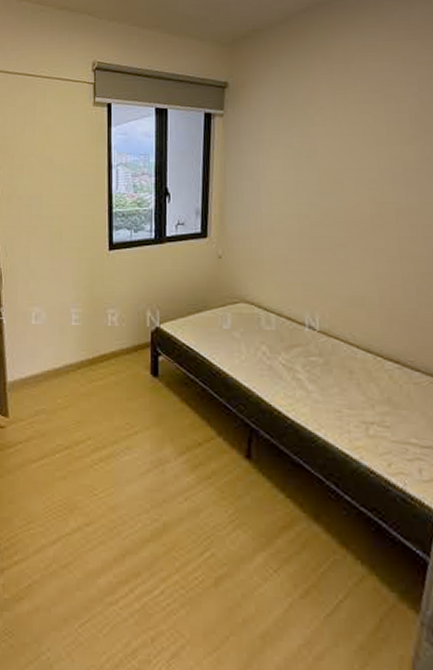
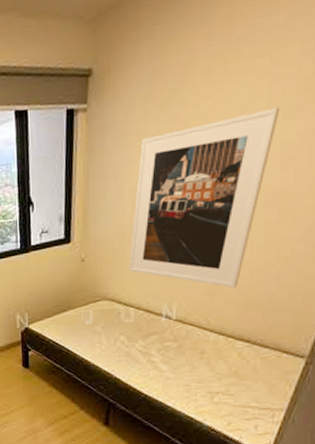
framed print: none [267,134,398,302] -> present [129,107,281,289]

